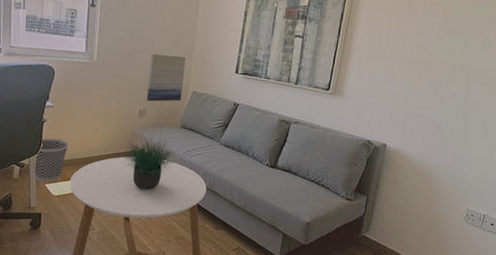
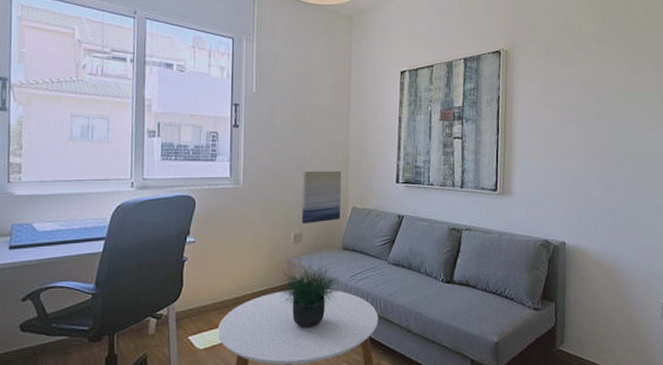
wastebasket: present [33,138,69,182] -> none [173,279,215,333]

